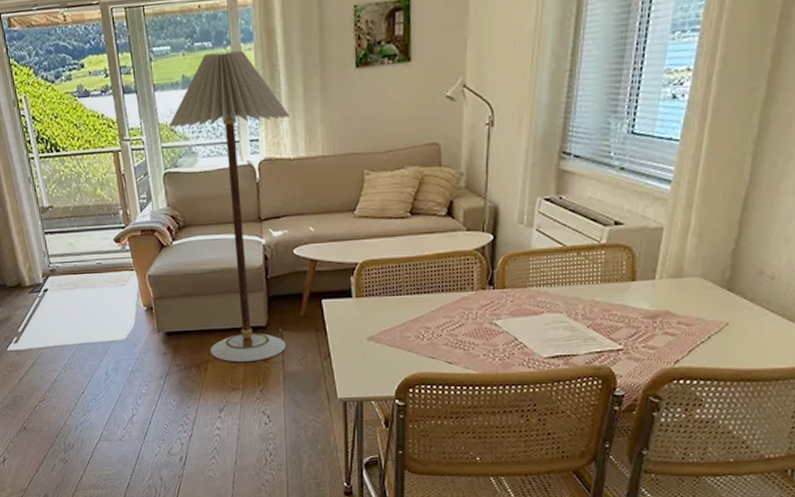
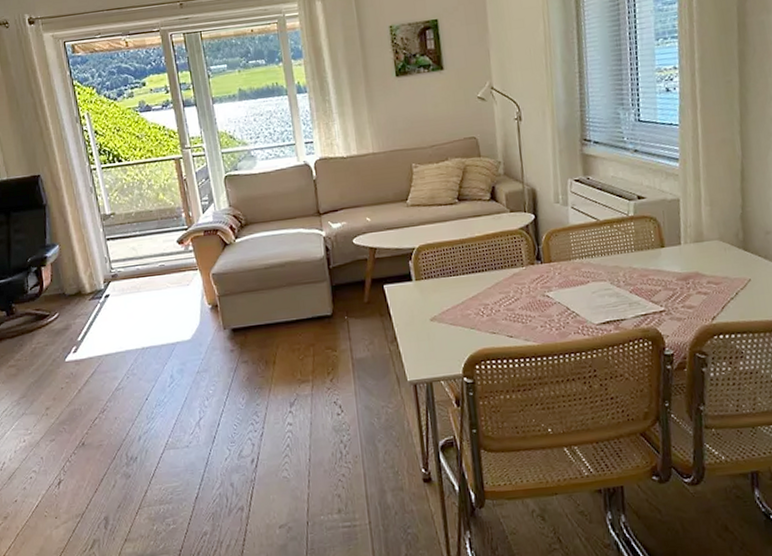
floor lamp: present [169,50,291,362] -> none [228,66,352,354]

